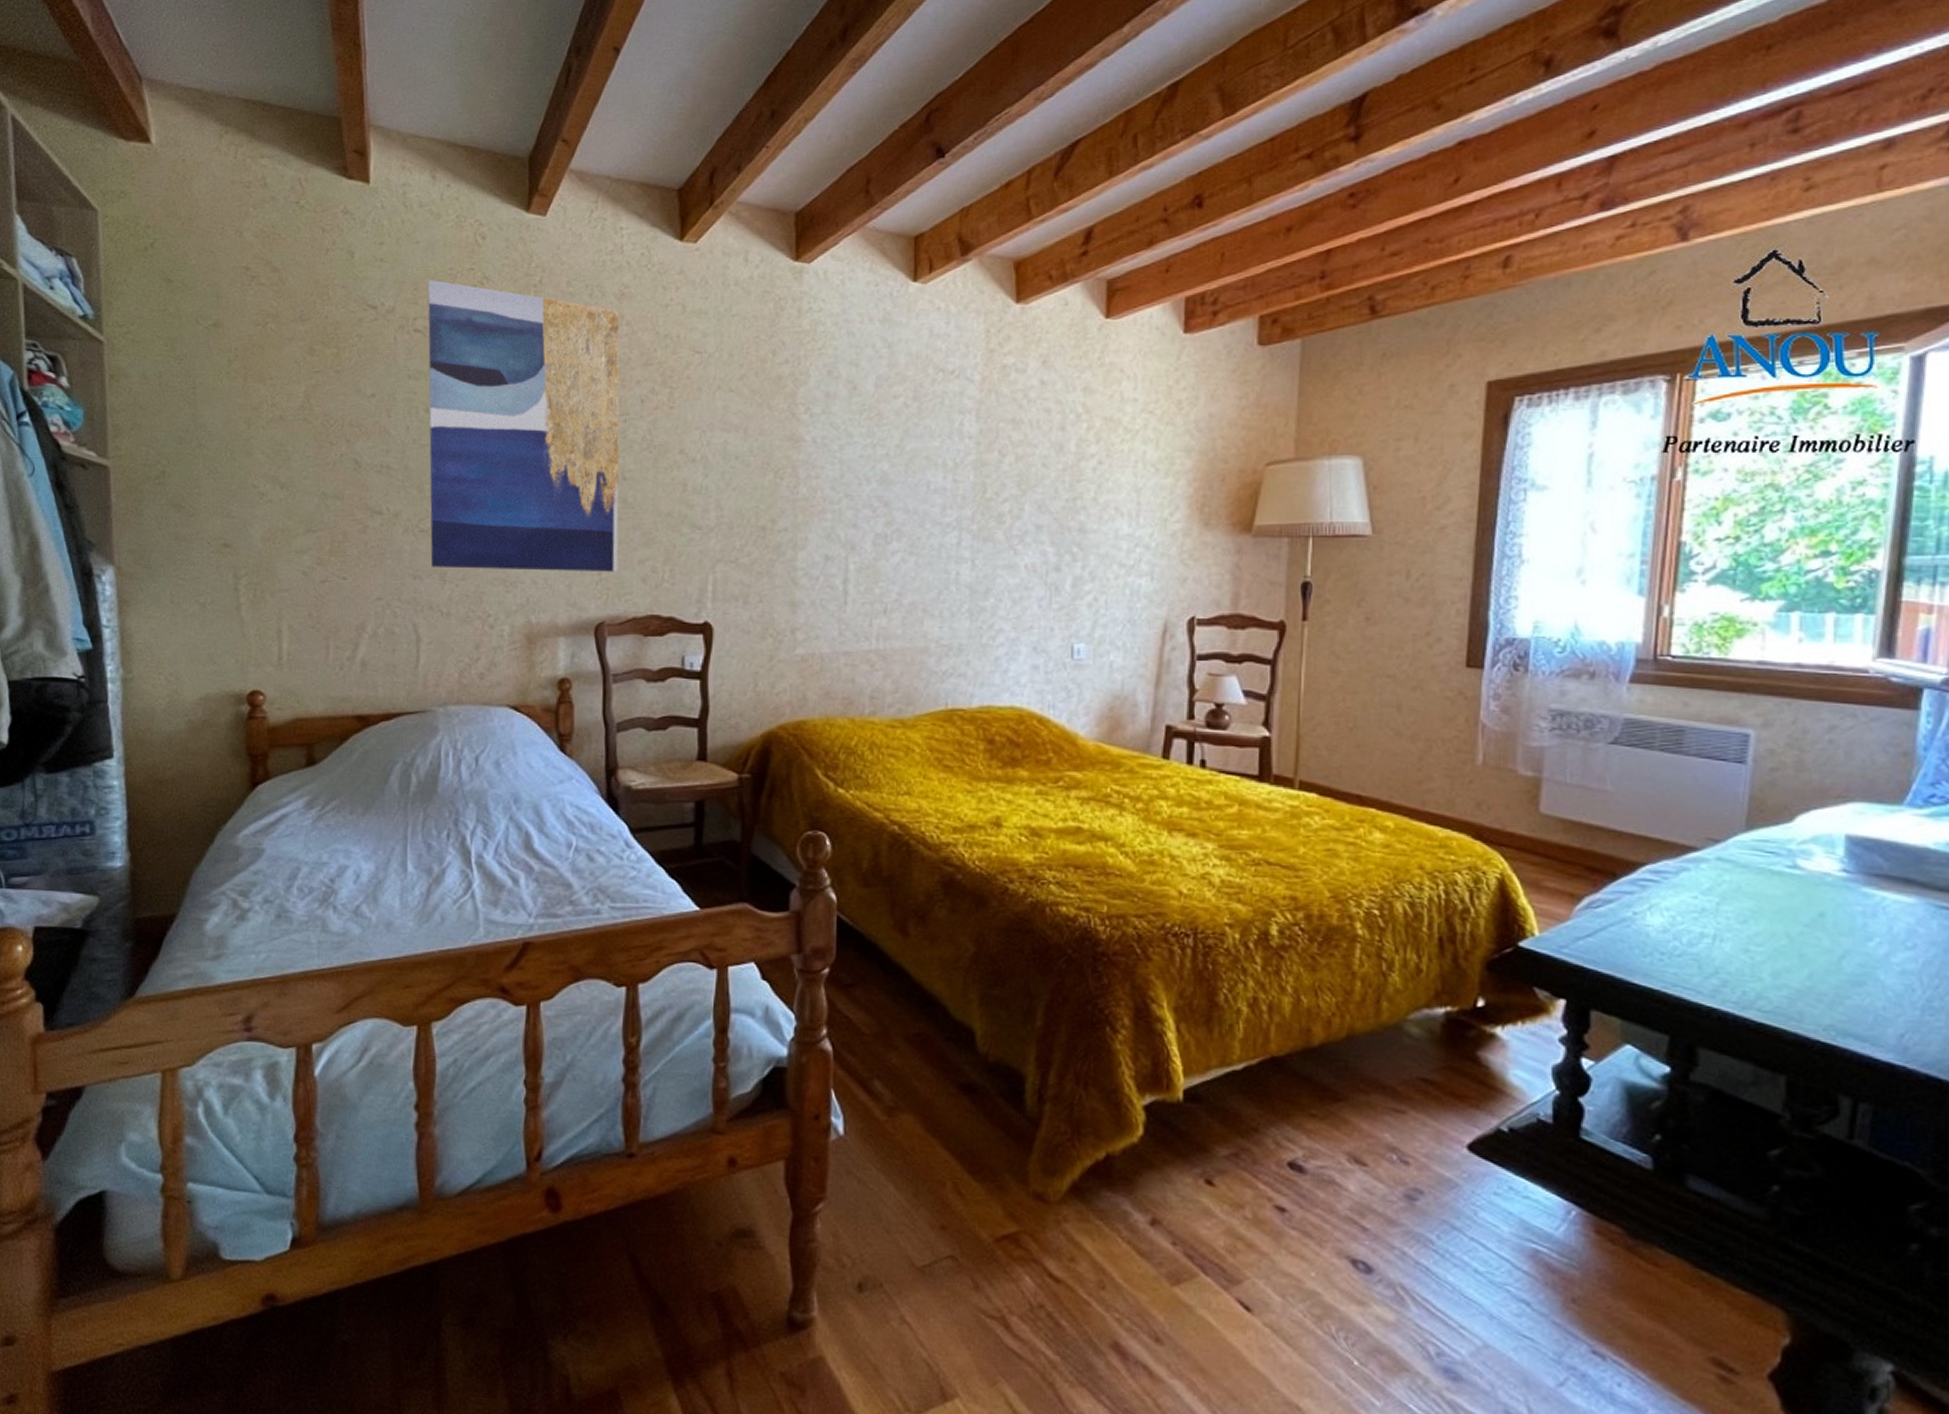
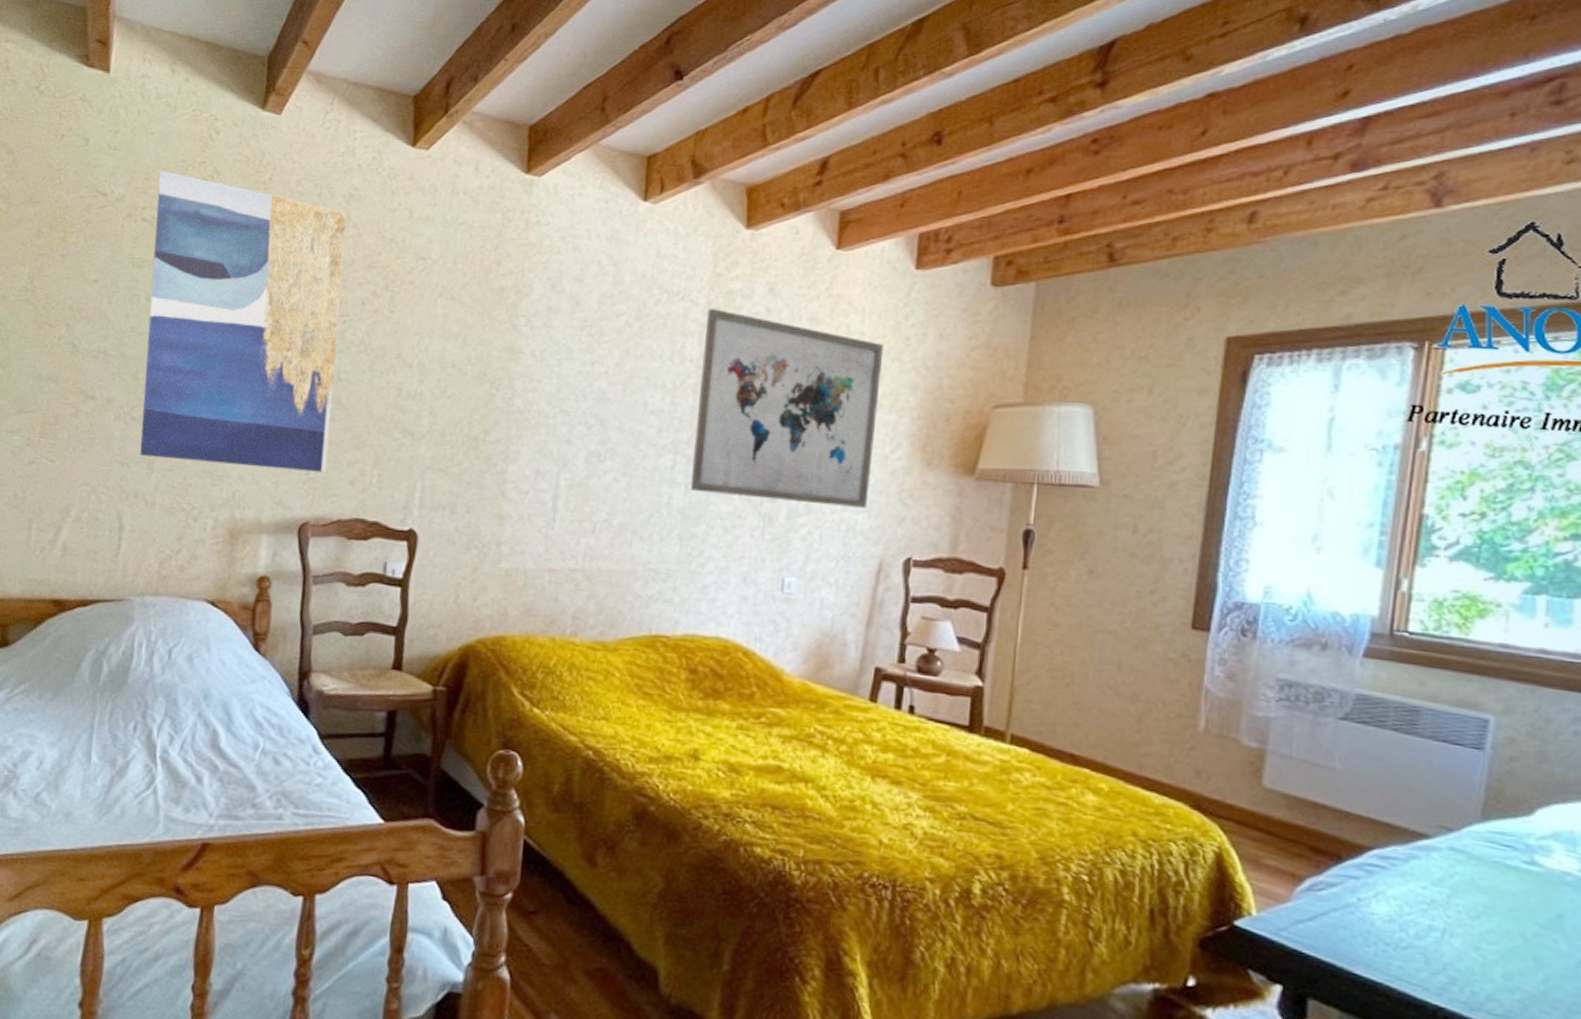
wall art: none [976,385,1157,571] -> present [690,309,884,508]

